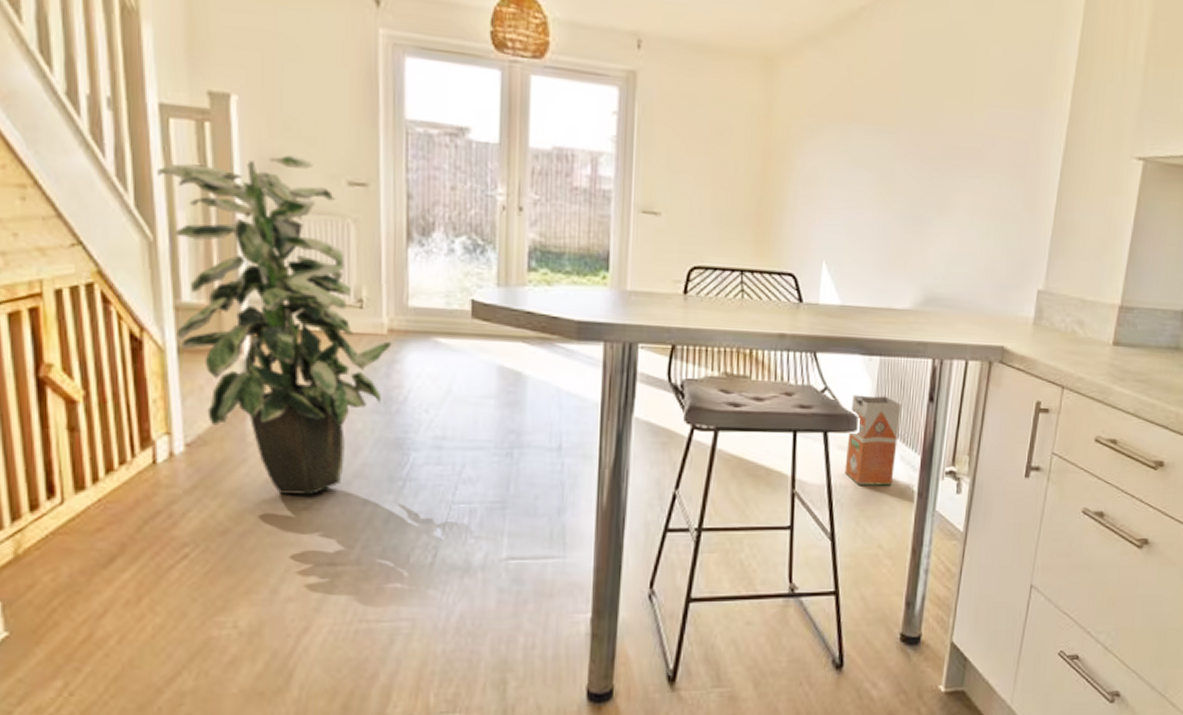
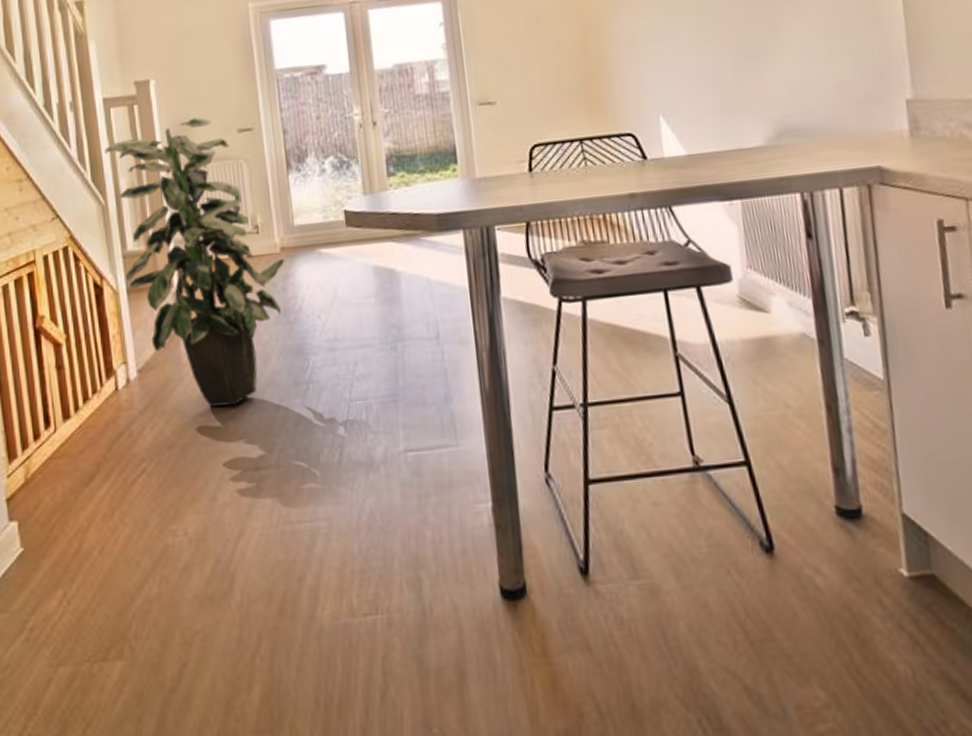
waste bin: present [844,395,902,486] -> none [720,240,786,340]

